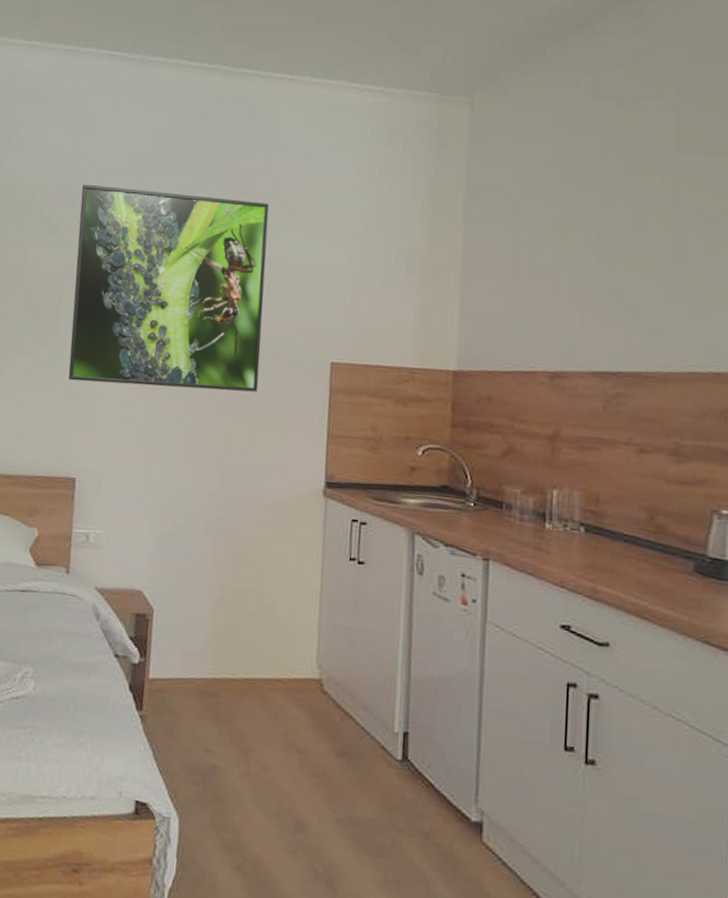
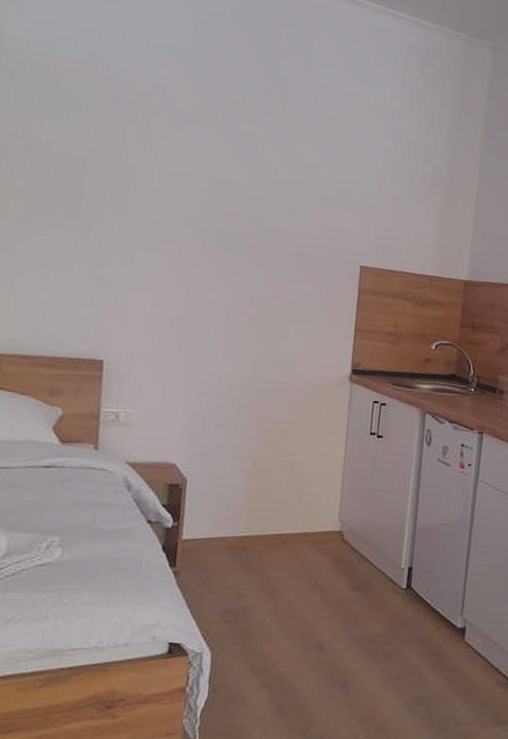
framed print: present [68,184,269,392] -> none [93,63,307,288]

